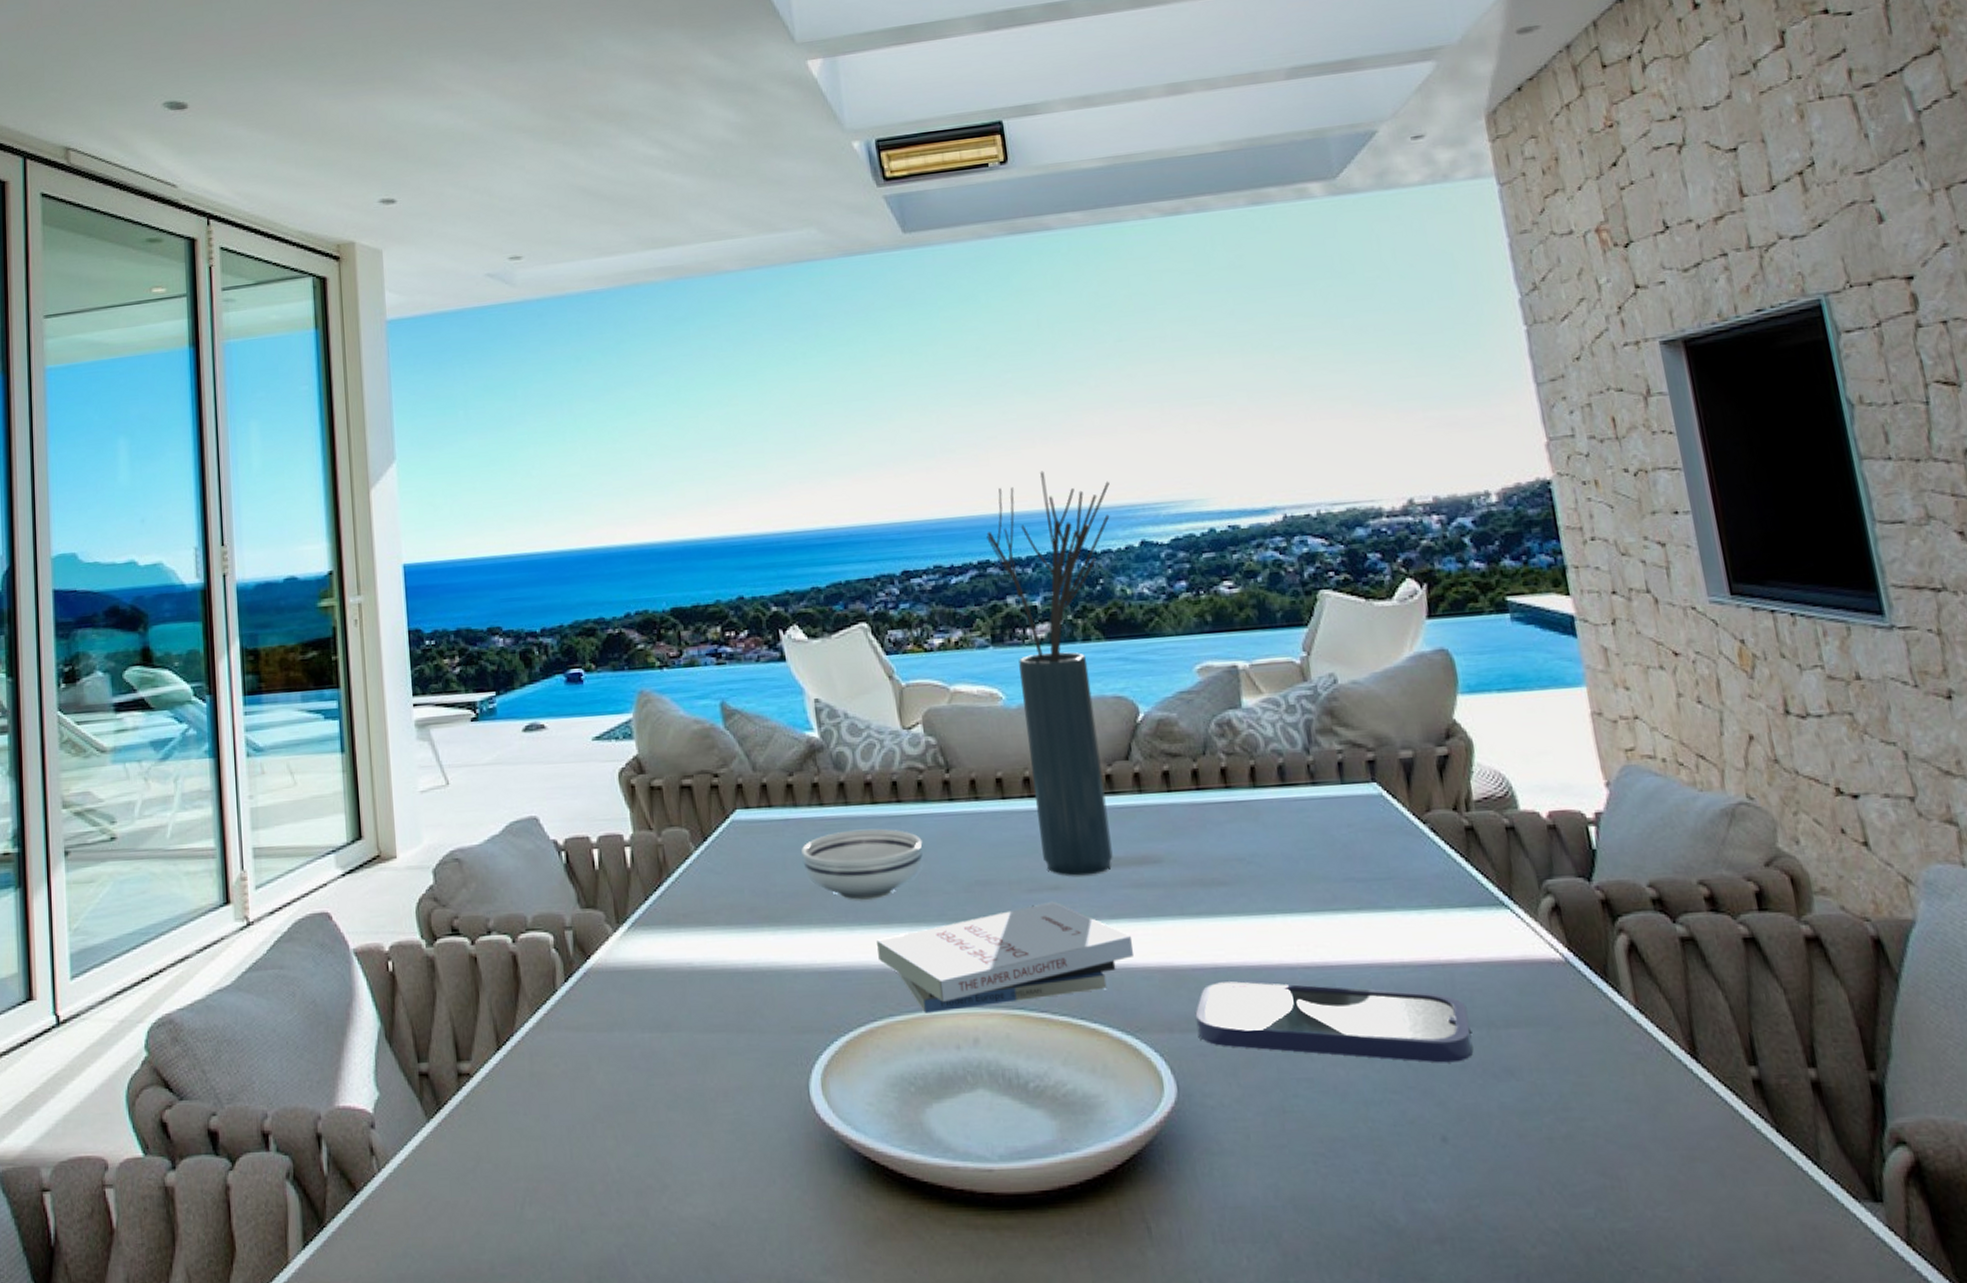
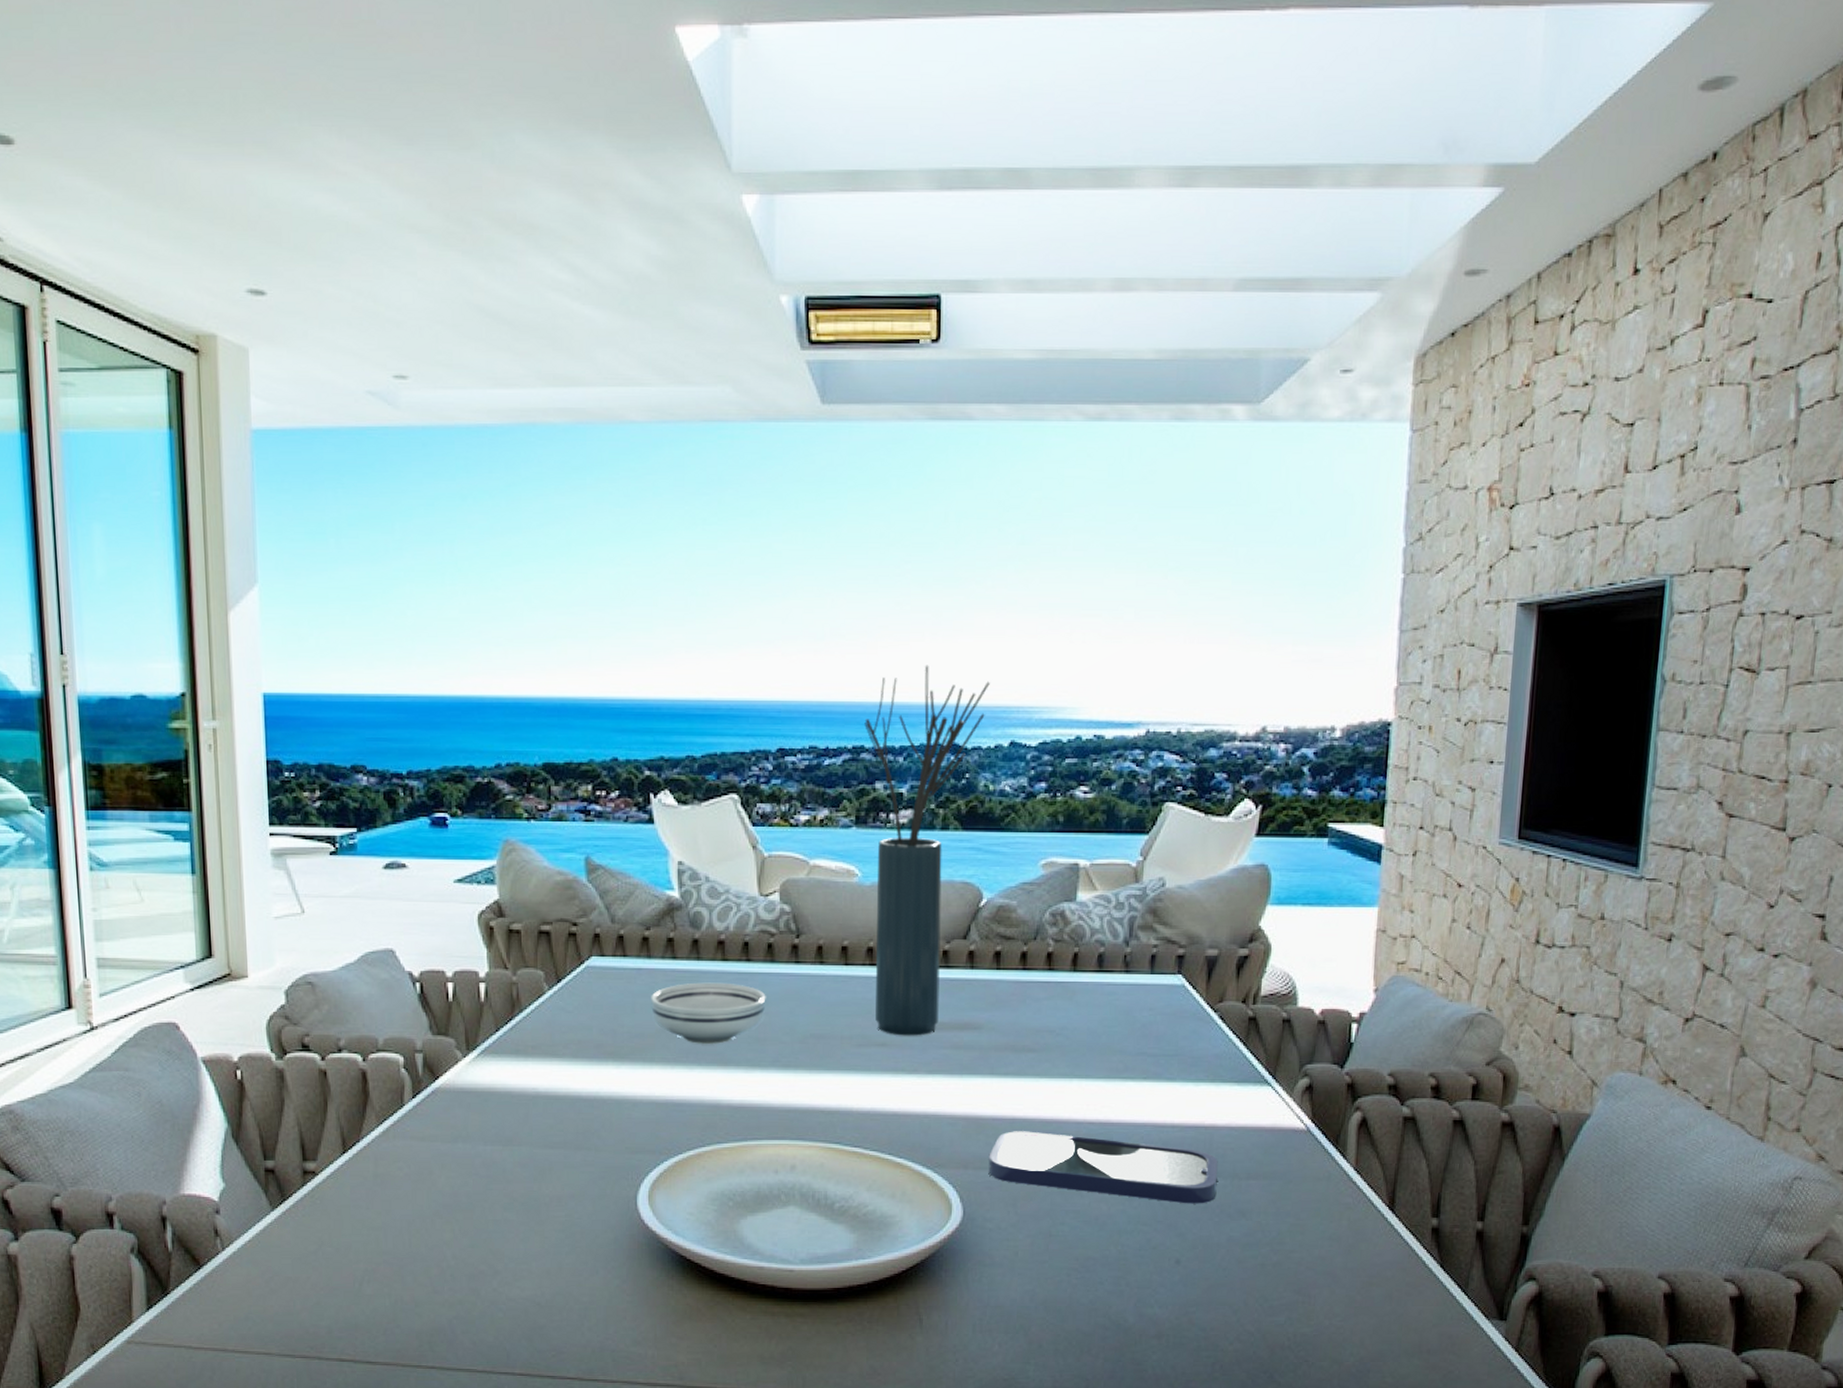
books: present [877,901,1134,1013] -> none [713,1056,944,1142]

